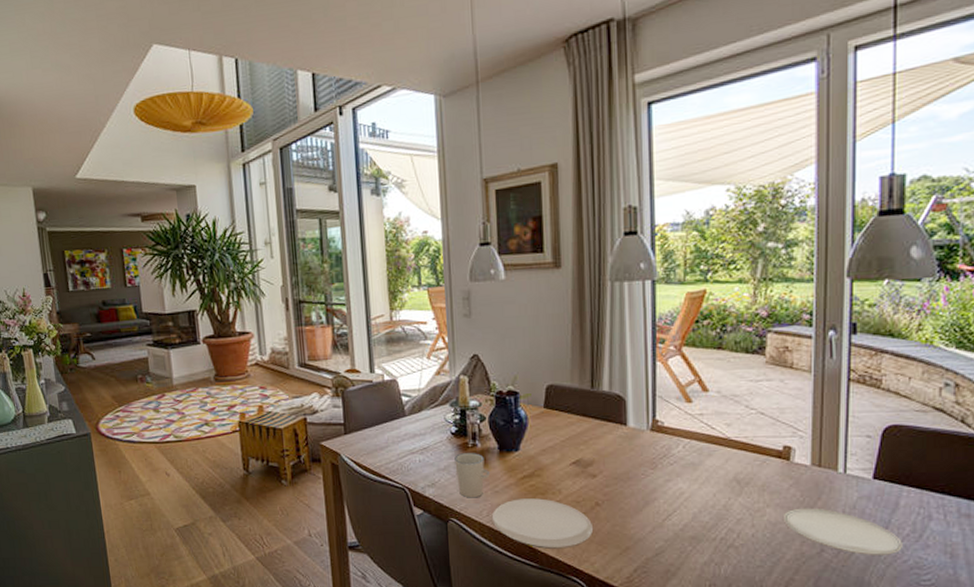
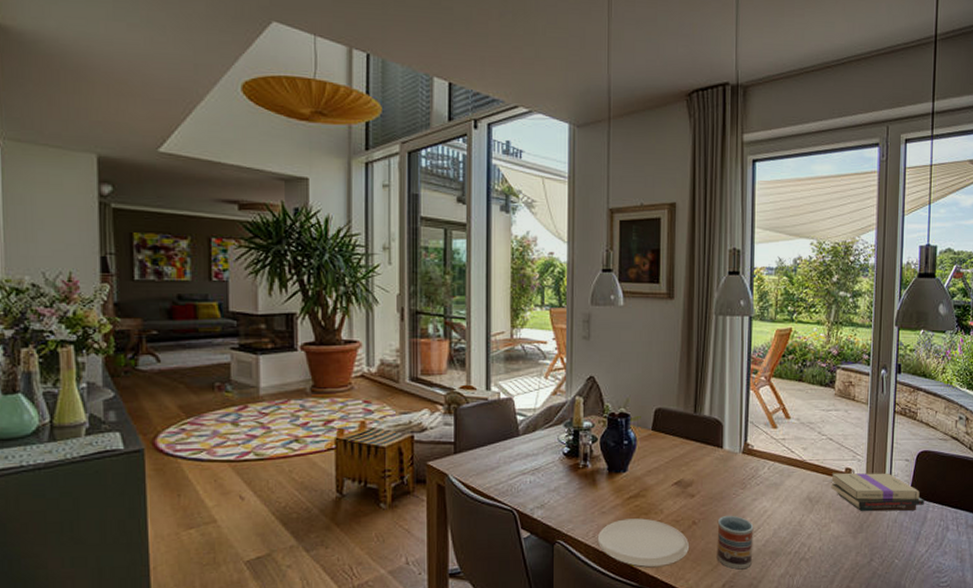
cup: present [454,452,491,498] -> none [565,472,599,519]
cup: none [624,496,669,555] -> present [716,515,754,570]
books: none [765,451,895,496] -> present [831,472,924,512]
plate: present [782,508,902,555] -> none [843,522,928,563]

